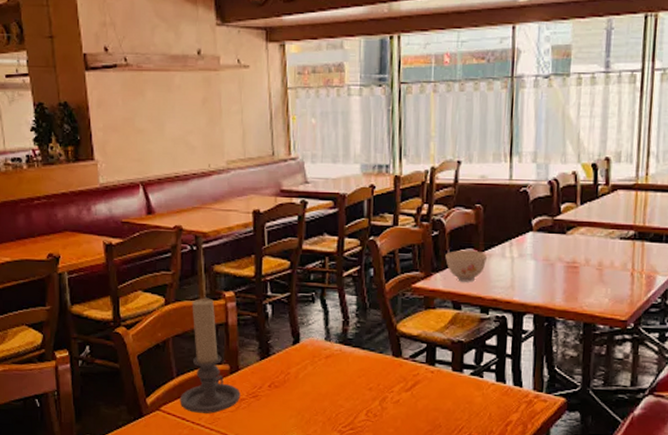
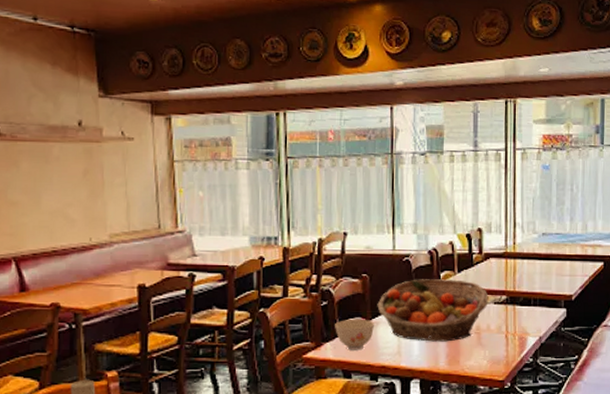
fruit basket: none [490,211,614,277] -> present [377,279,489,342]

